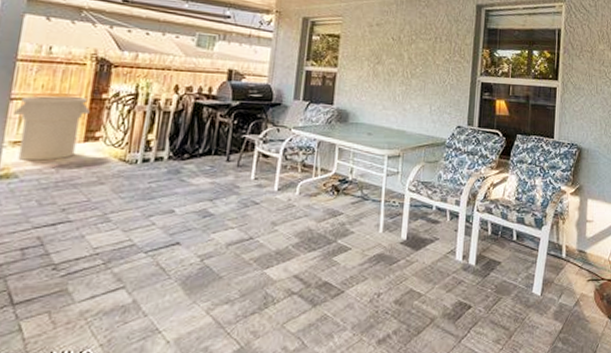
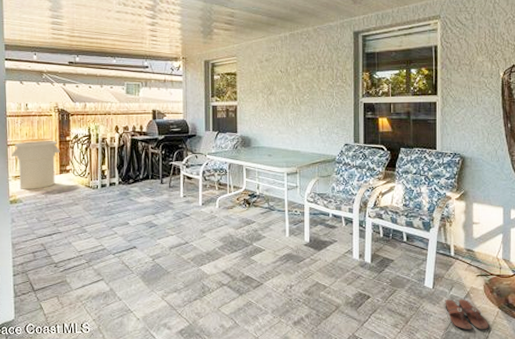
flip-flop: none [553,307,598,345] -> present [445,299,489,330]

